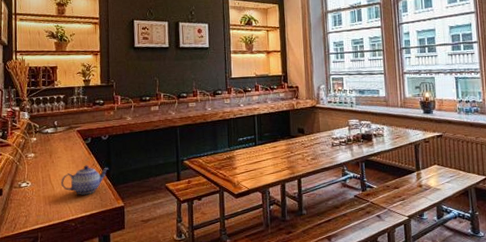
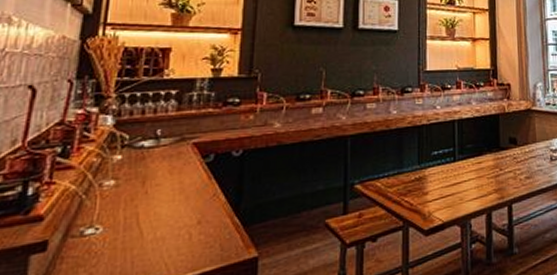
teapot: present [61,165,109,195] -> none [156,195,239,244]

